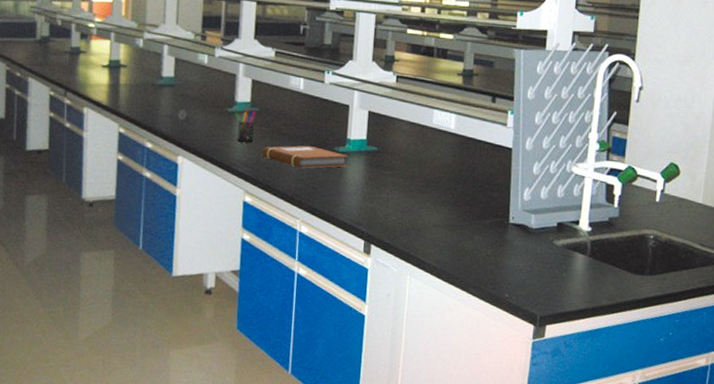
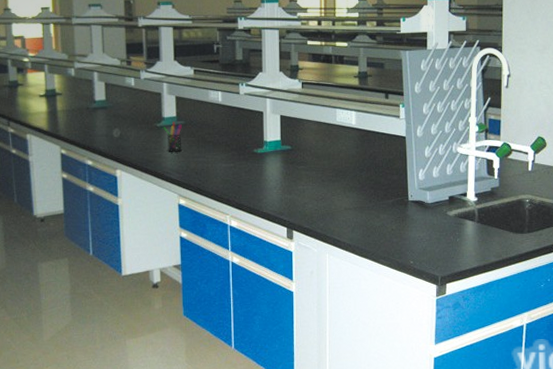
notebook: present [262,145,348,169] -> none [191,150,267,171]

